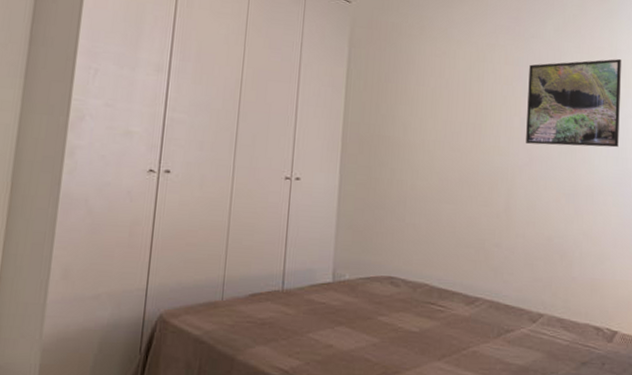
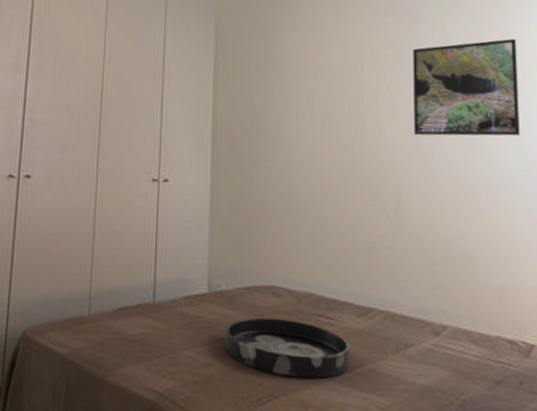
tray: none [345,304,458,359] -> present [224,317,350,378]

